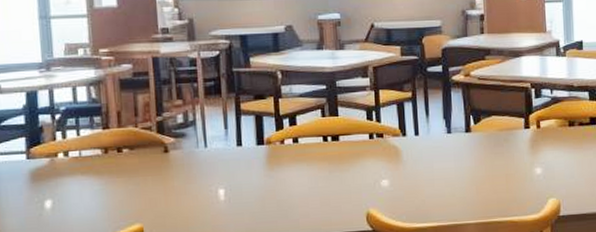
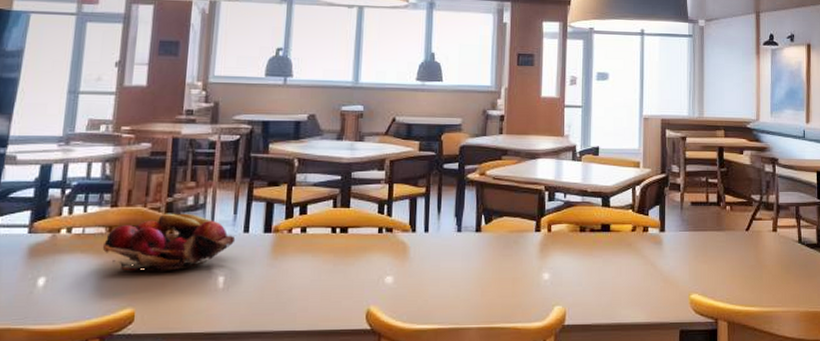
fruit basket: none [101,131,230,190] -> present [102,213,236,271]

